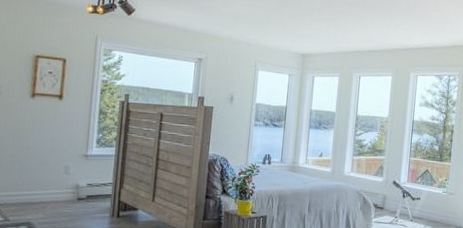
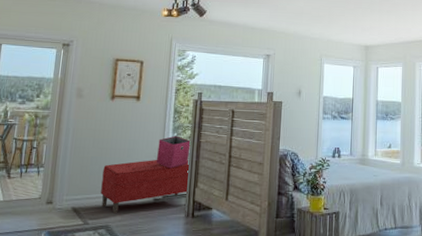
bench: none [21,159,116,212] -> present [101,159,190,214]
storage bin: none [79,136,116,169] -> present [156,135,190,169]

